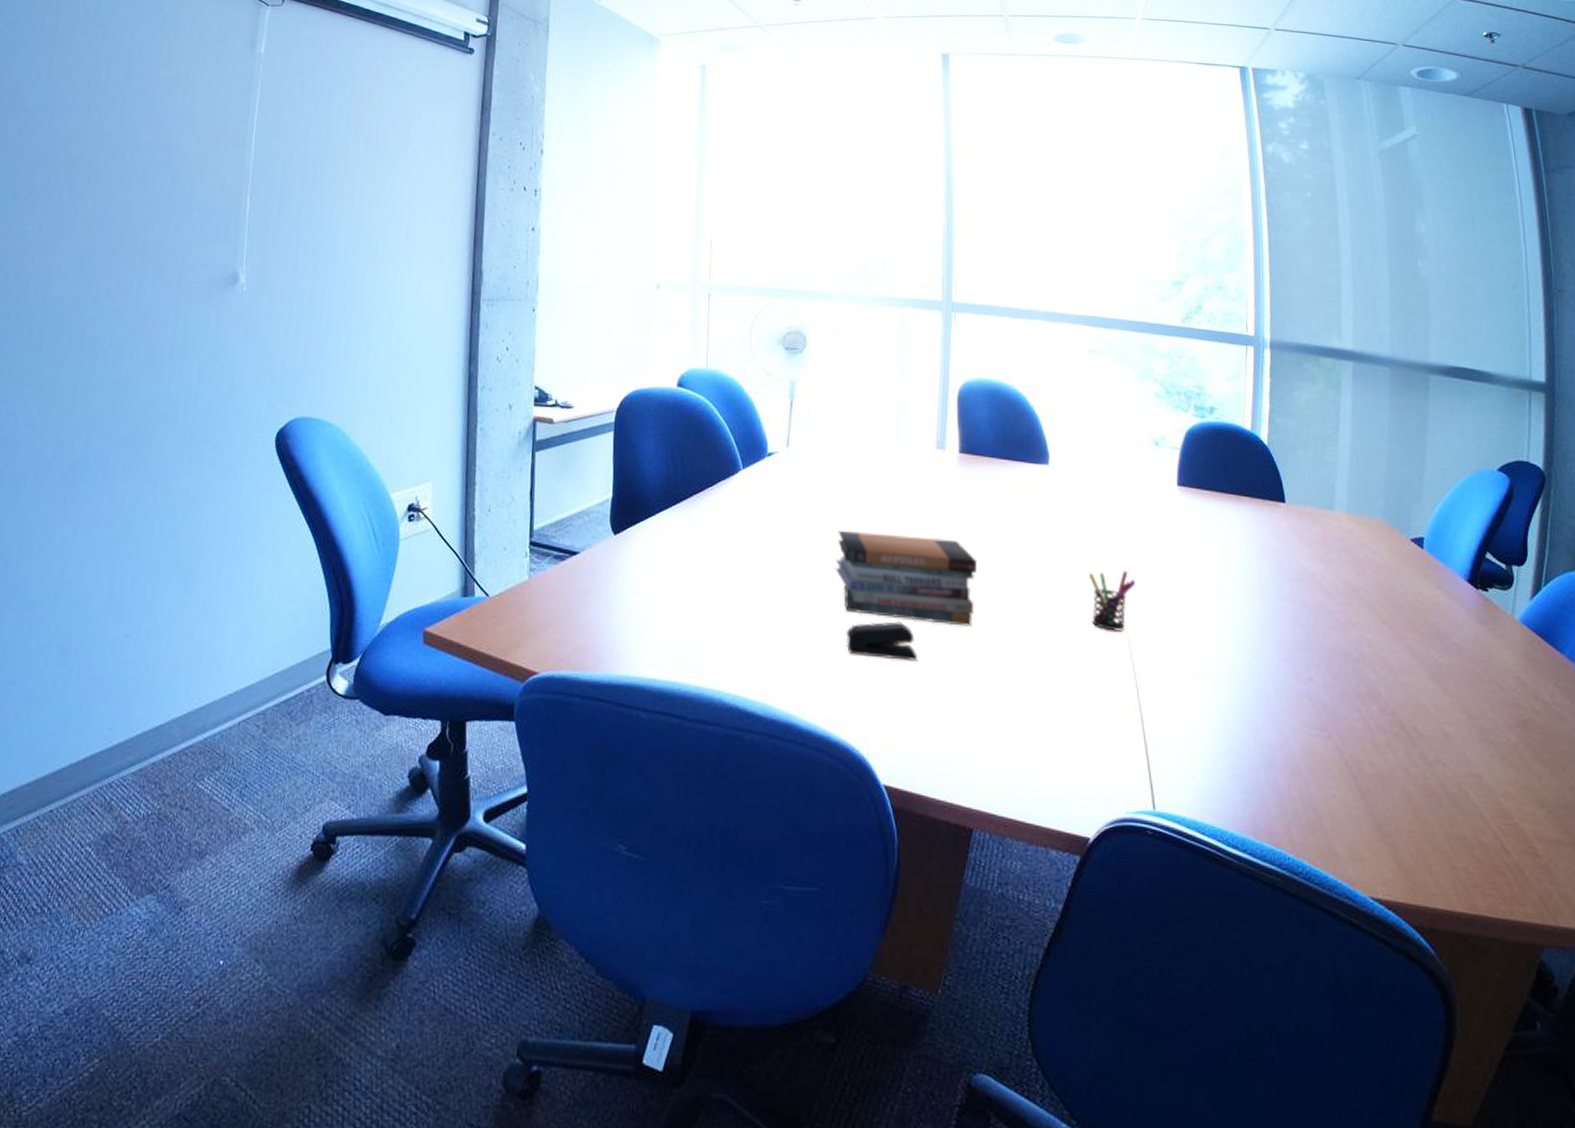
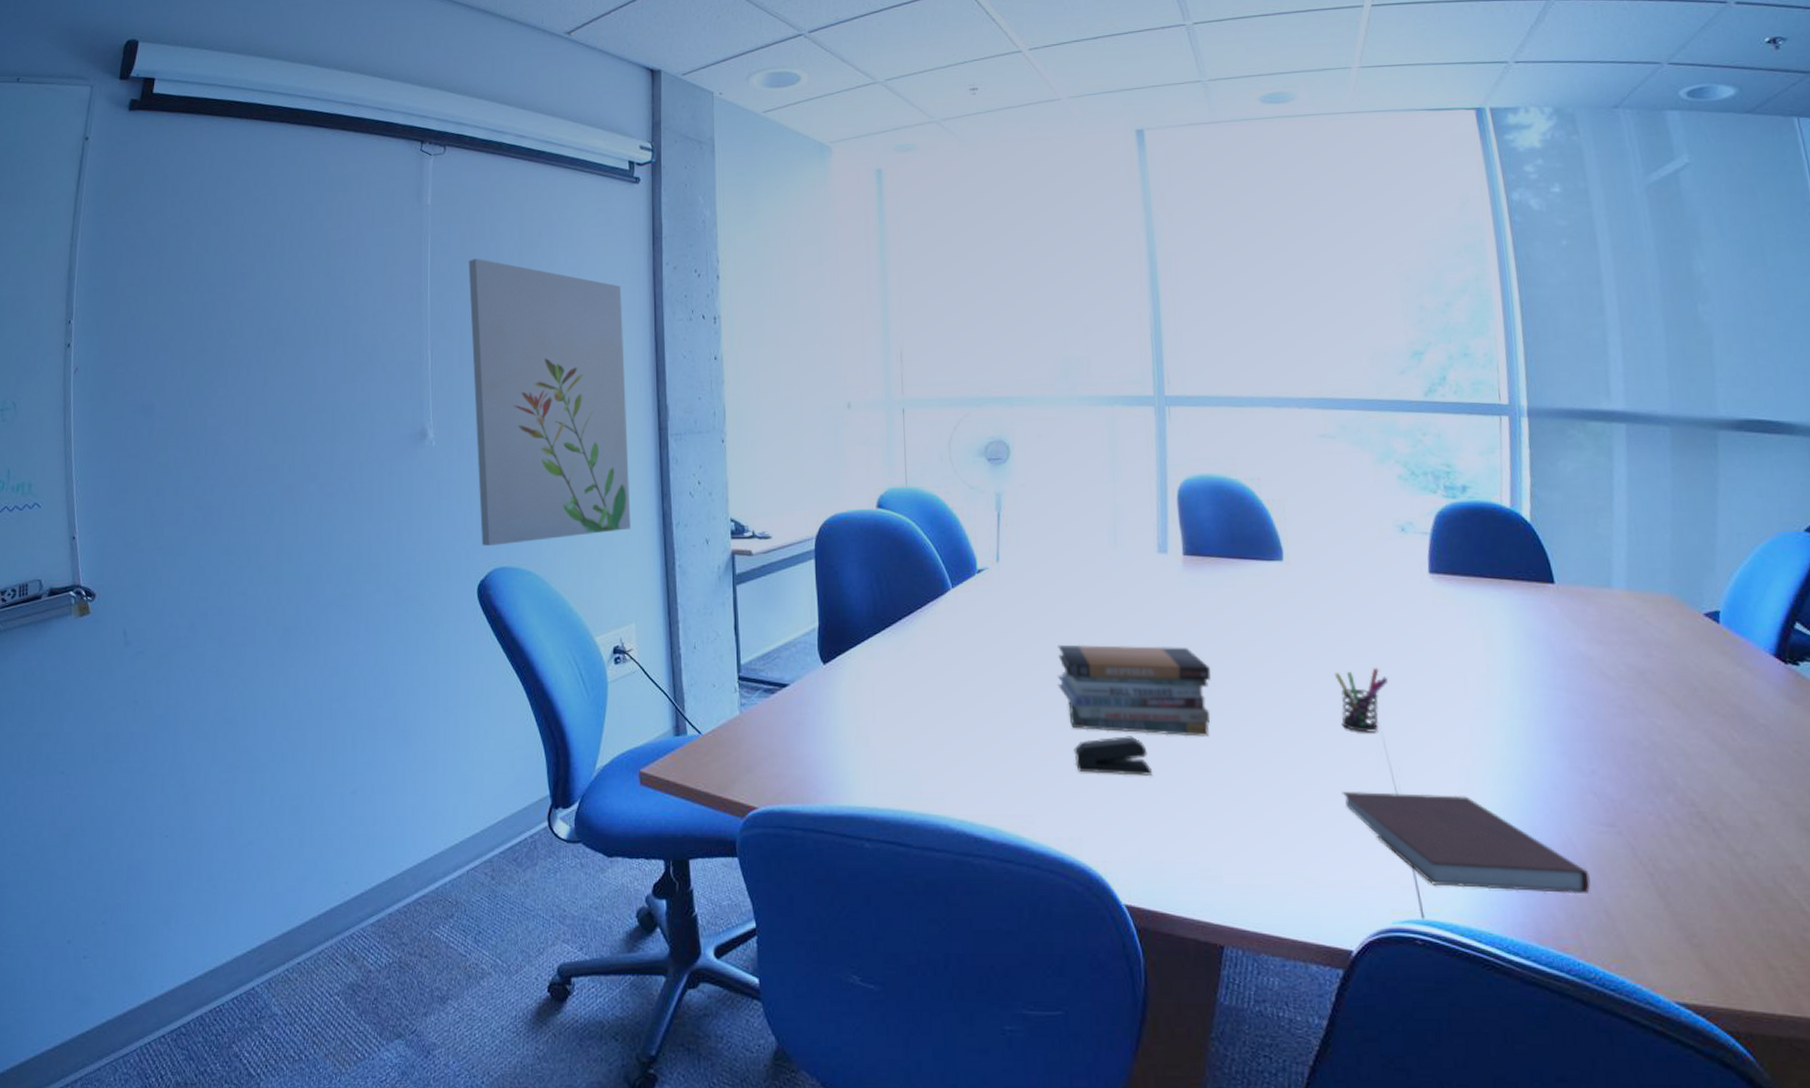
wall art: none [284,110,447,395] -> present [468,258,631,546]
notebook: none [1088,686,1303,793] -> present [1342,792,1591,895]

